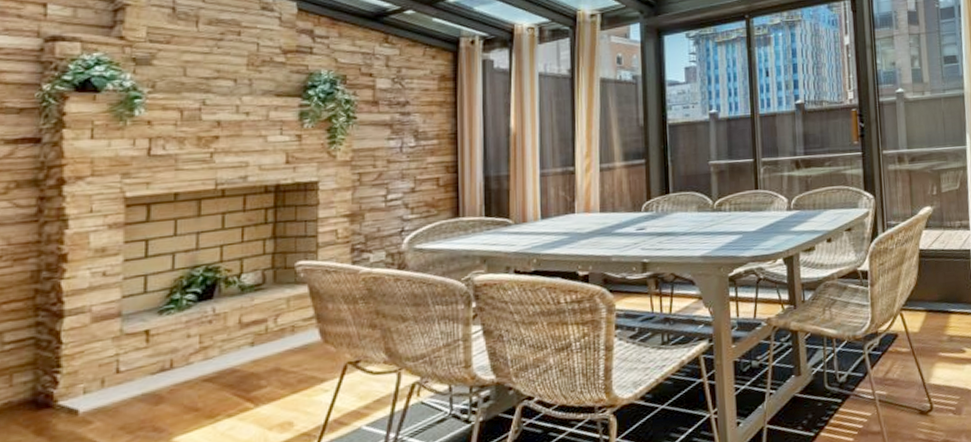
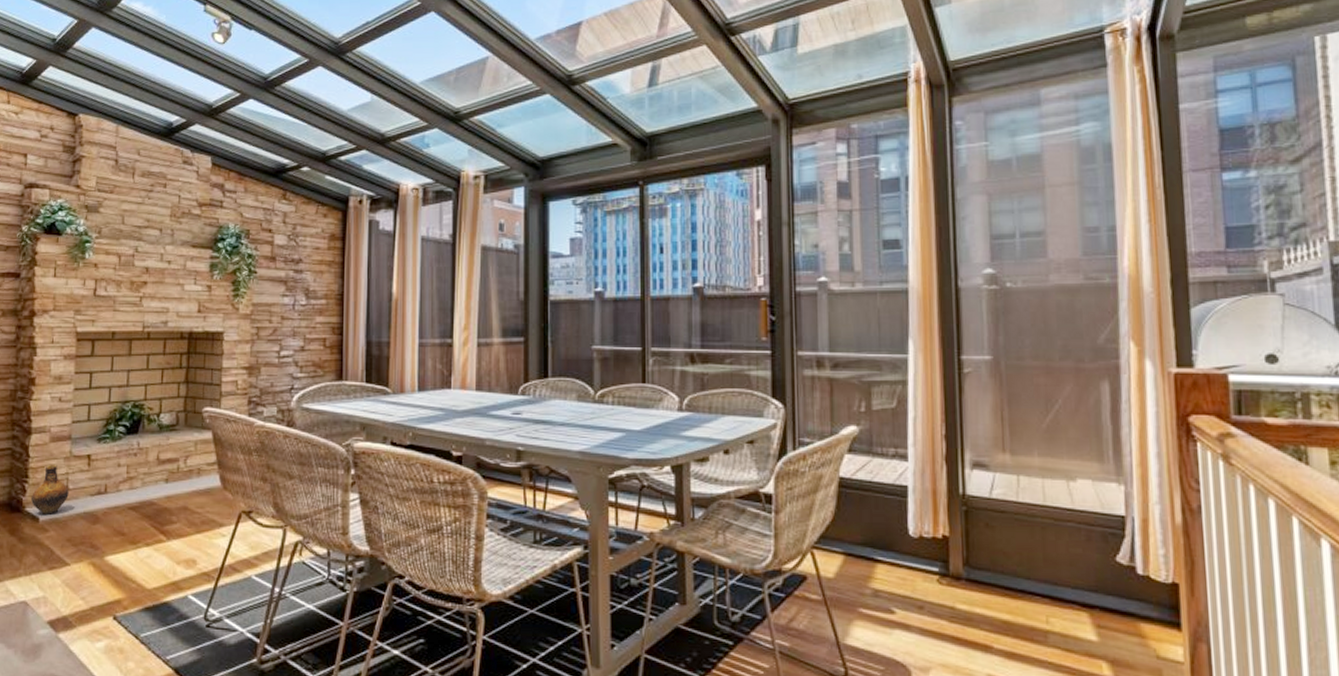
ceramic jug: none [66,346,120,407] -> present [31,464,69,516]

